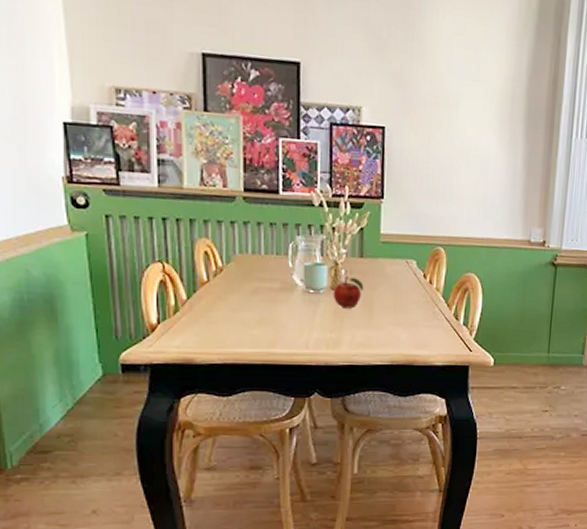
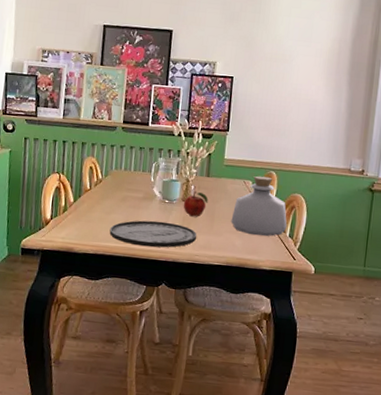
plate: none [240,316,353,350] -> present [109,220,197,248]
bottle: none [393,253,461,326] -> present [231,175,287,236]

